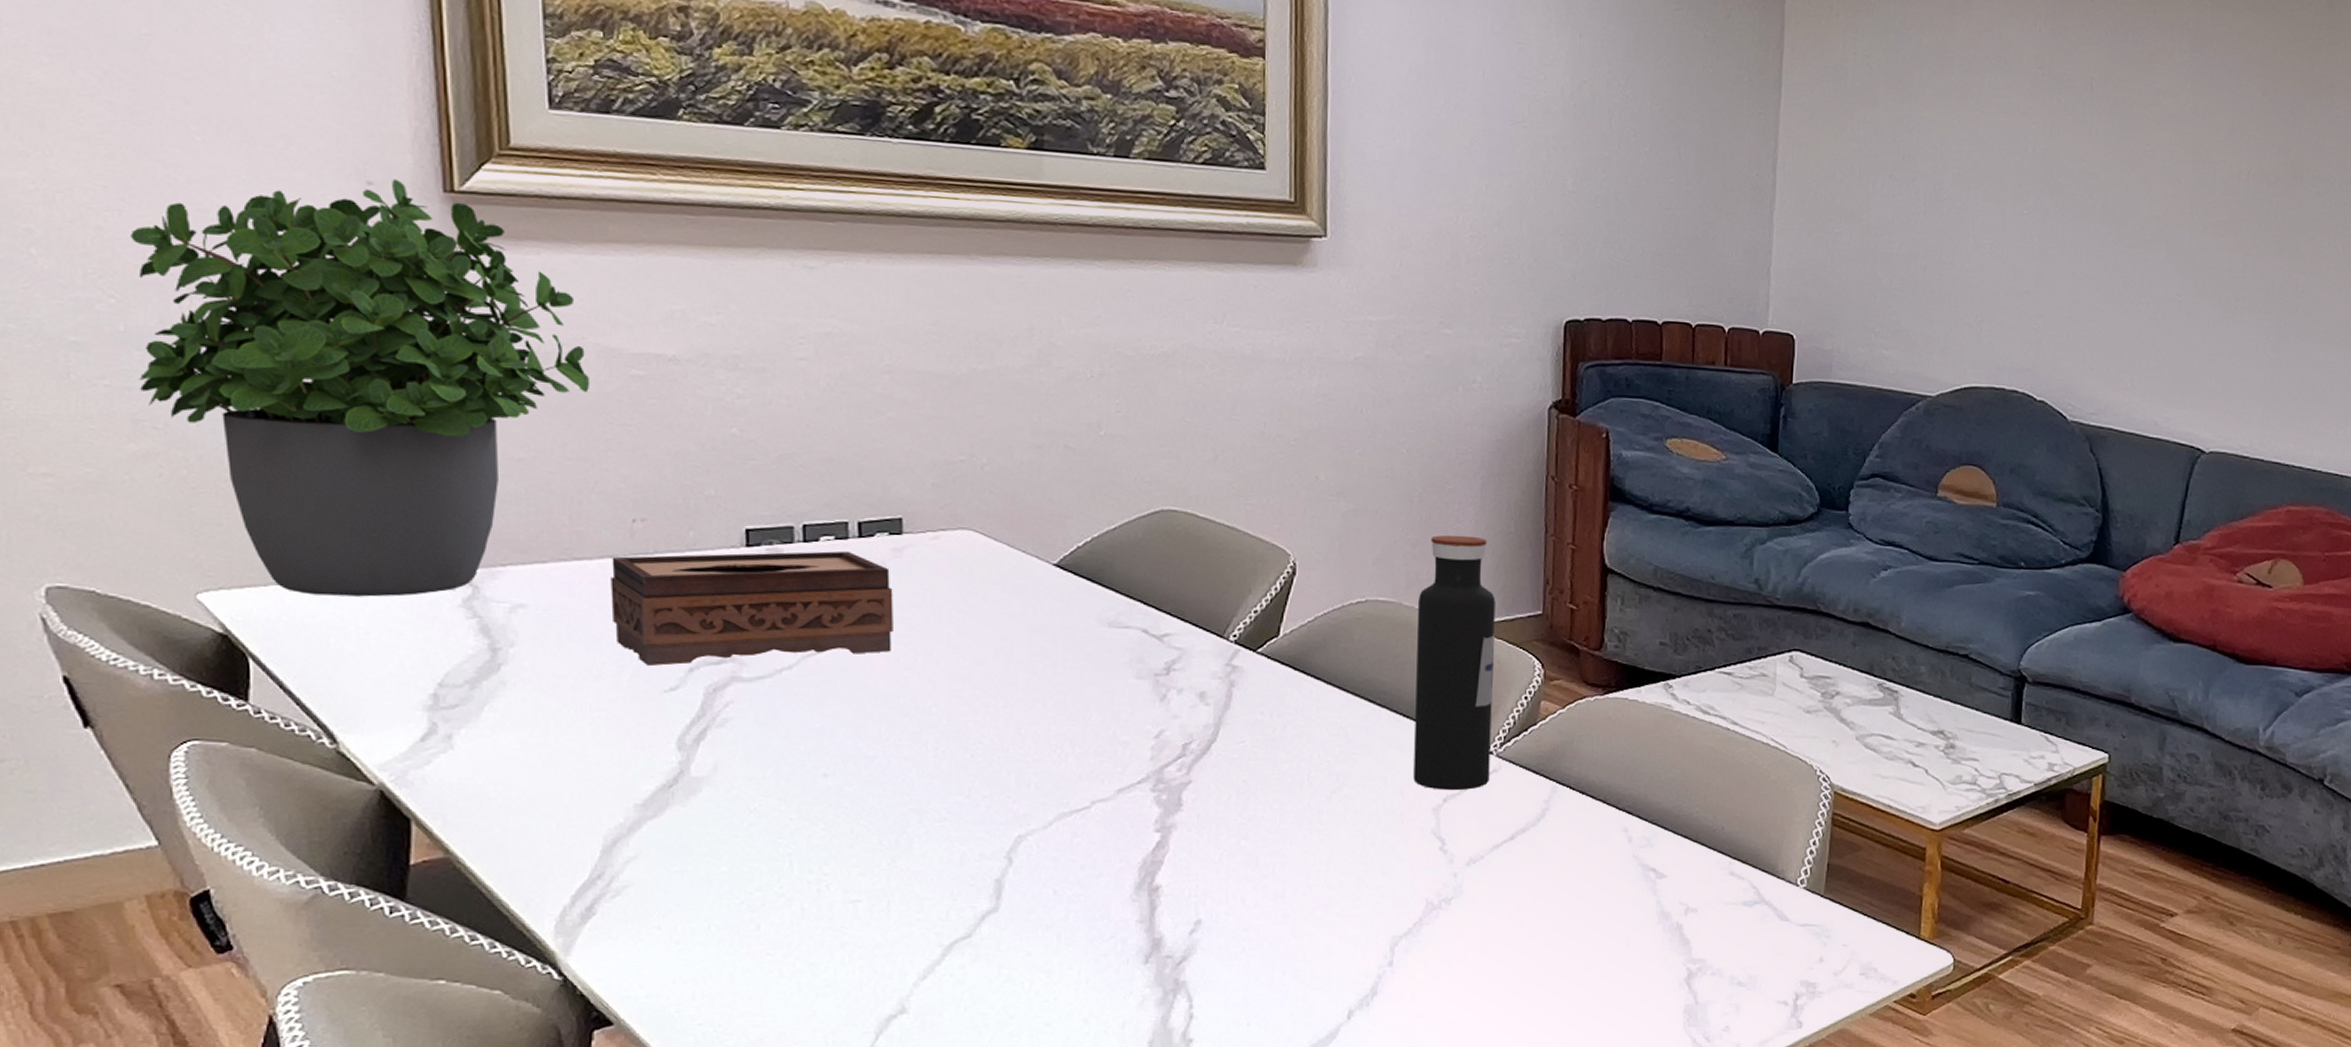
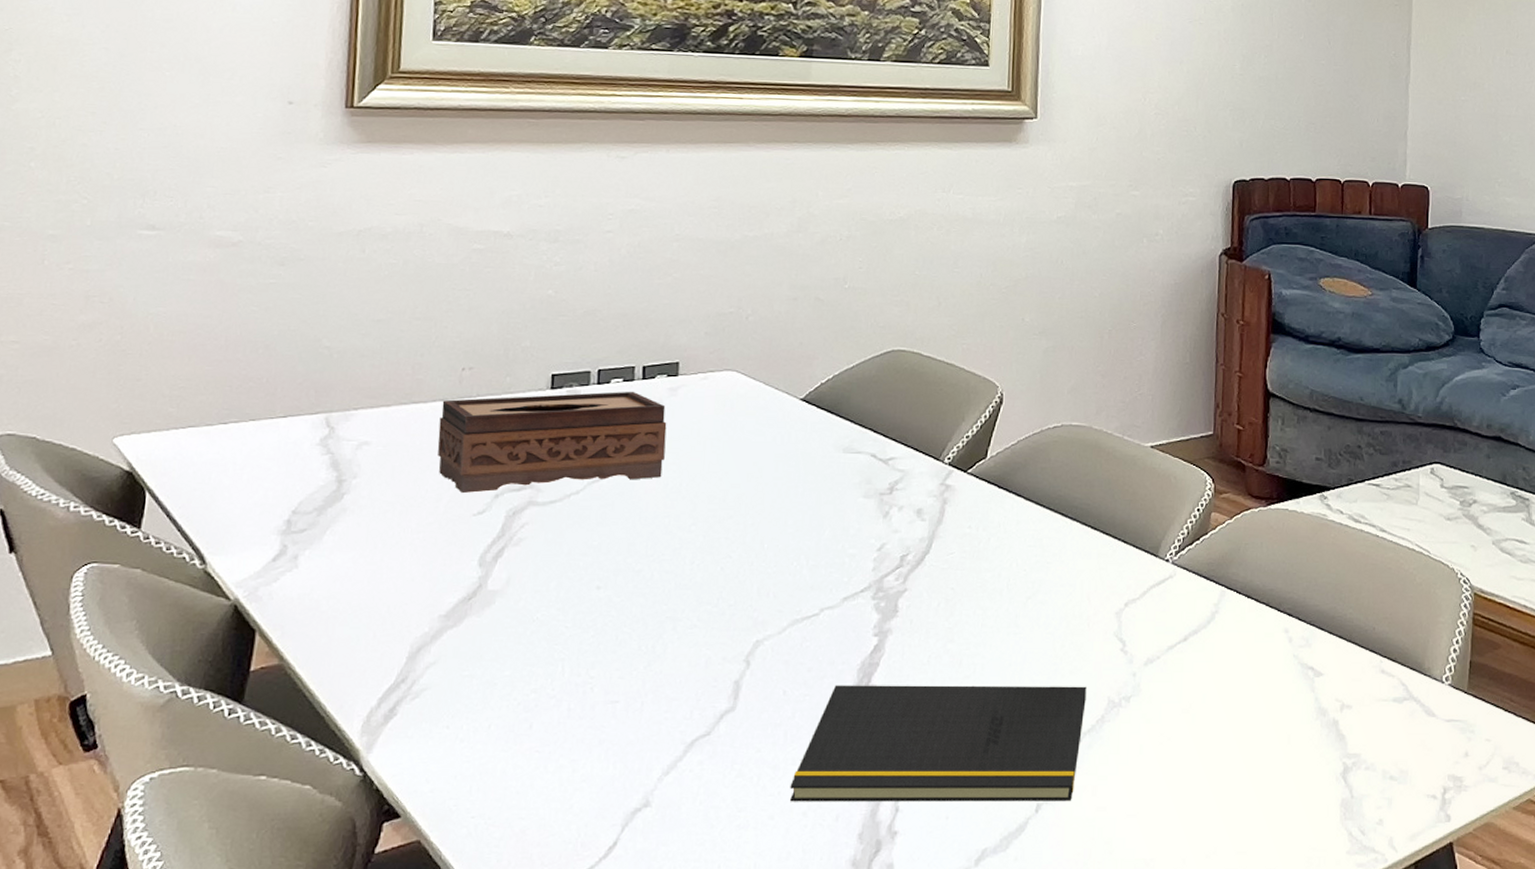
potted plant: present [130,179,591,597] -> none [95,99,441,438]
notepad: none [1067,884,1402,1008] -> present [790,685,1087,802]
water bottle: present [1413,535,1496,791] -> none [1099,366,1173,596]

